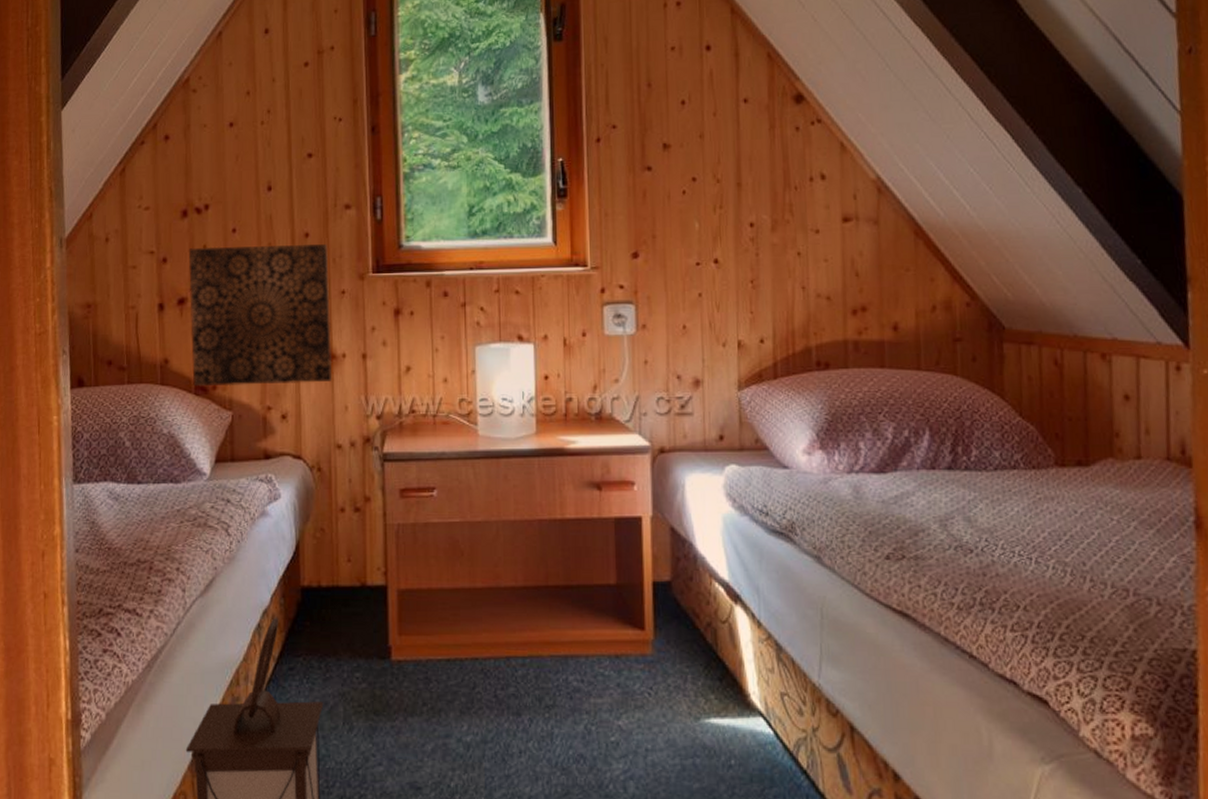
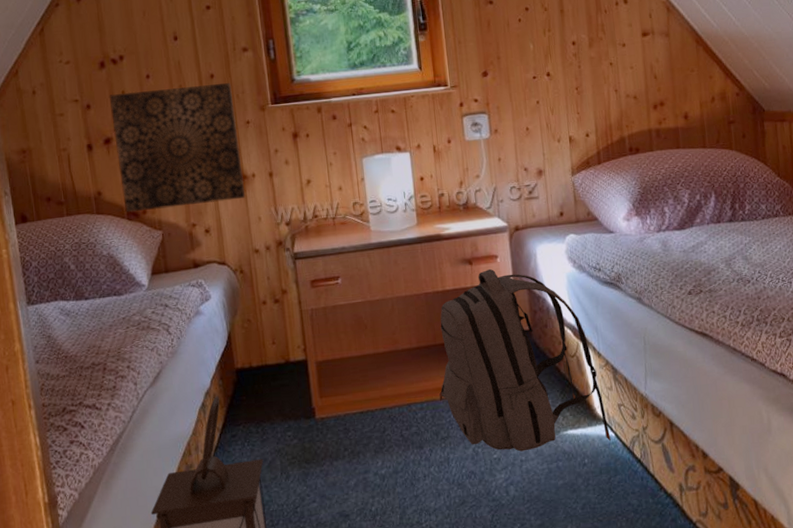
backpack: none [547,497,767,740] -> present [439,268,611,452]

